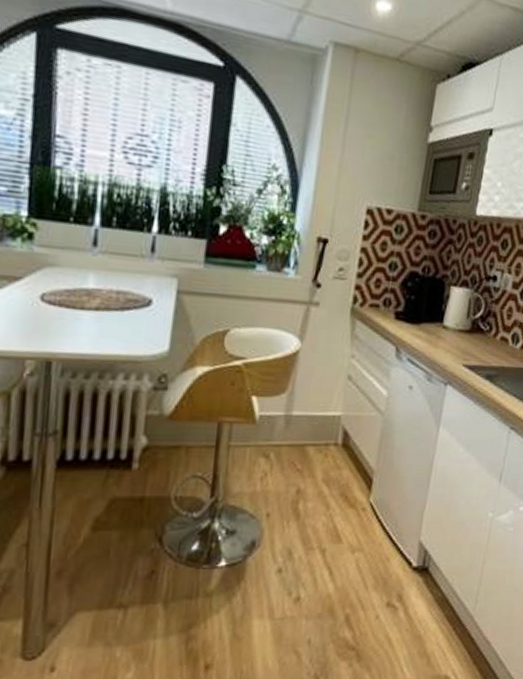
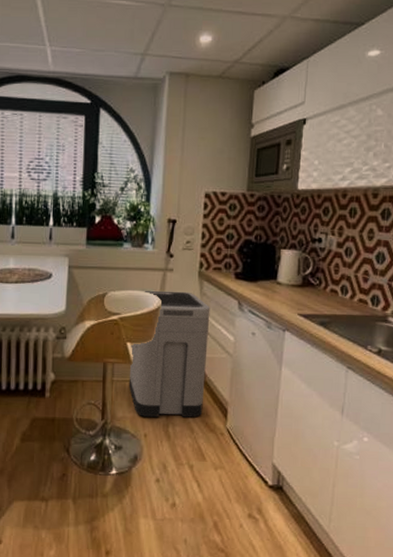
trash can: none [250,328,362,493] -> present [128,290,210,418]

